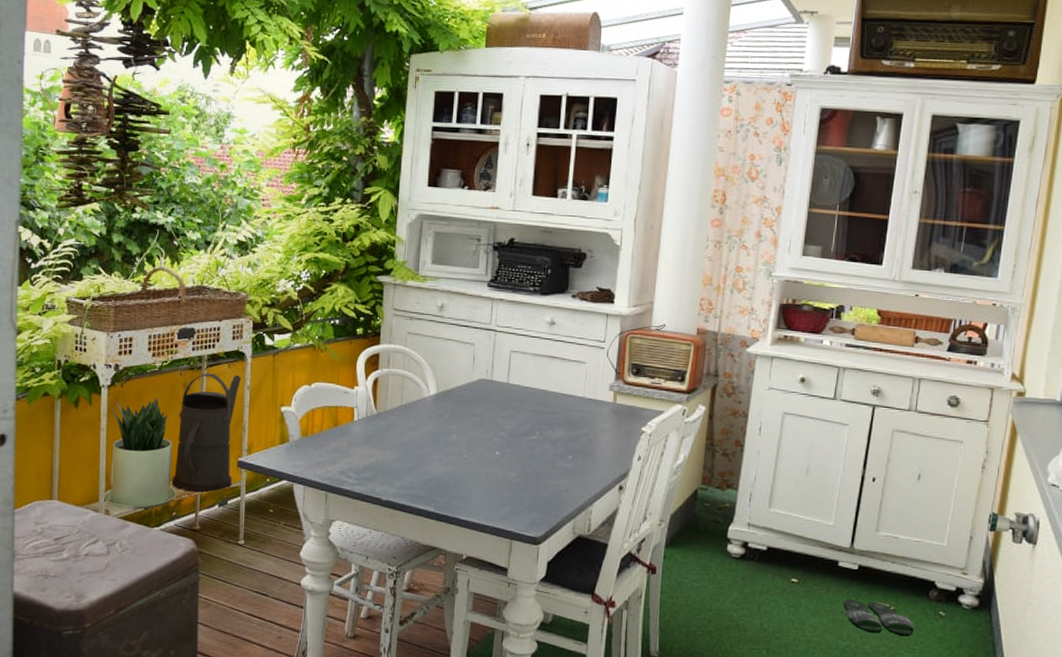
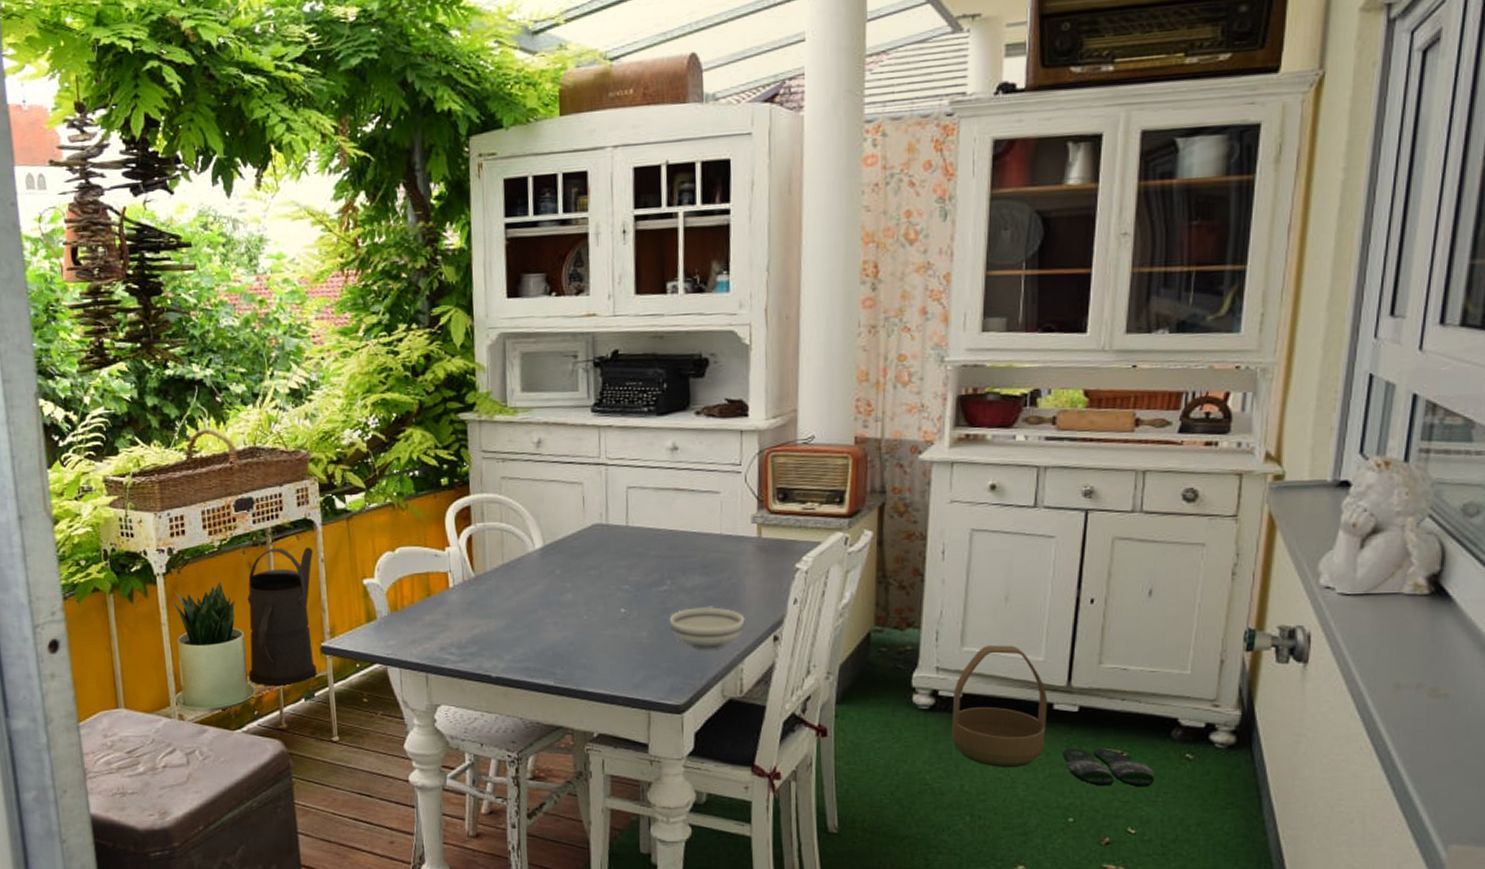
bowl: none [535,456,597,493] -> present [669,607,745,650]
basket: none [756,509,835,612] -> present [951,645,1048,767]

